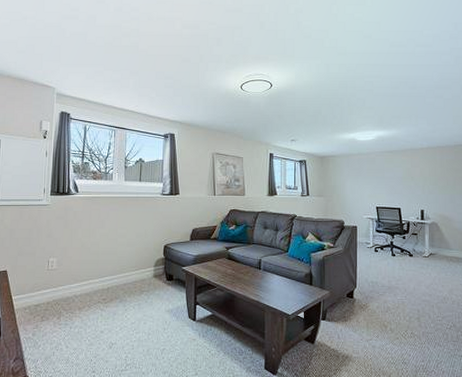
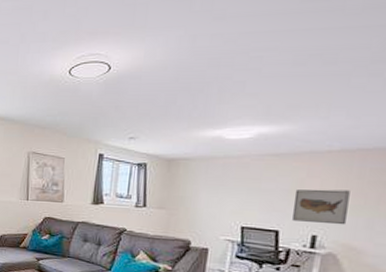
wall art: none [406,176,439,201] -> present [293,189,350,225]

